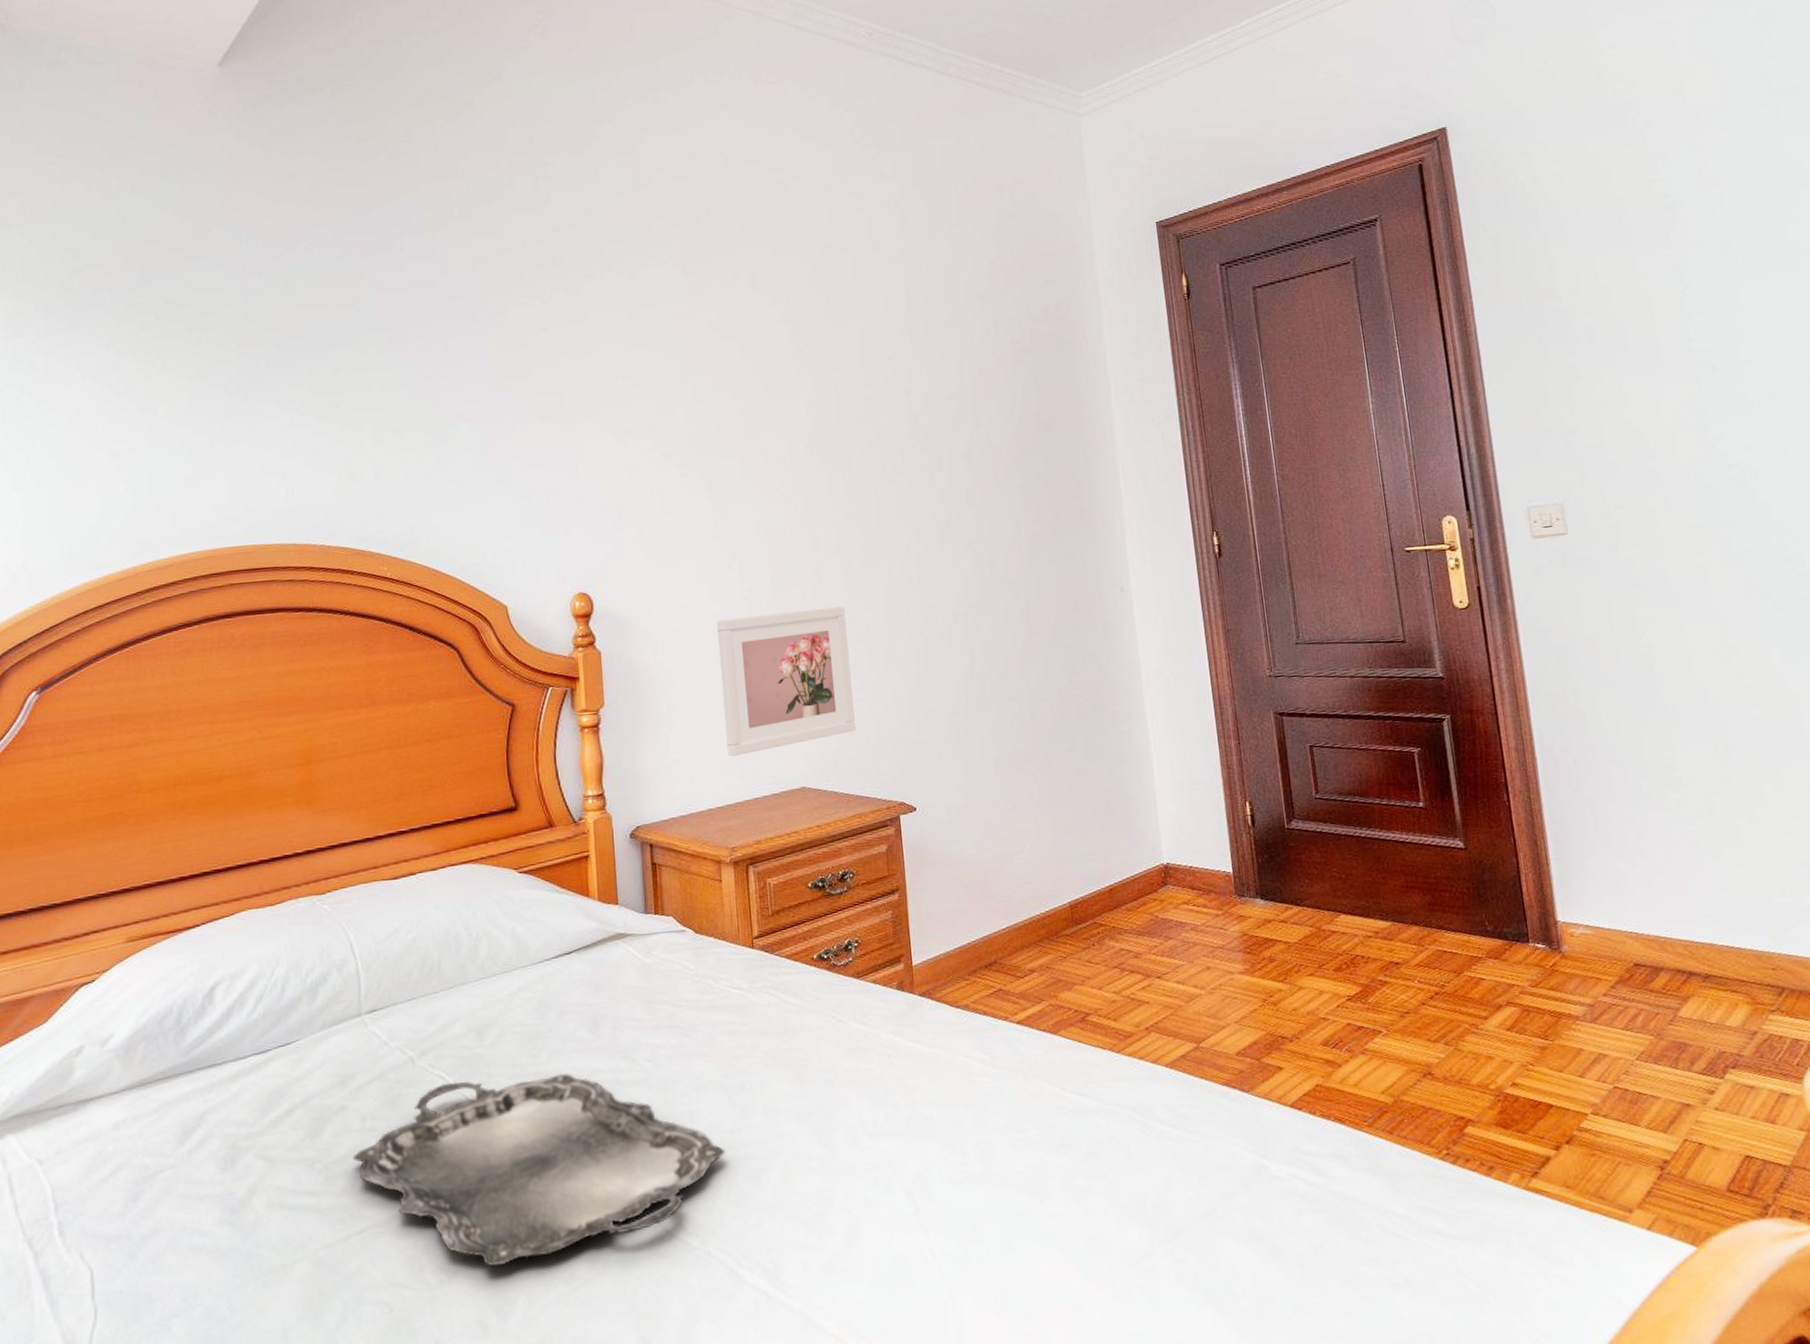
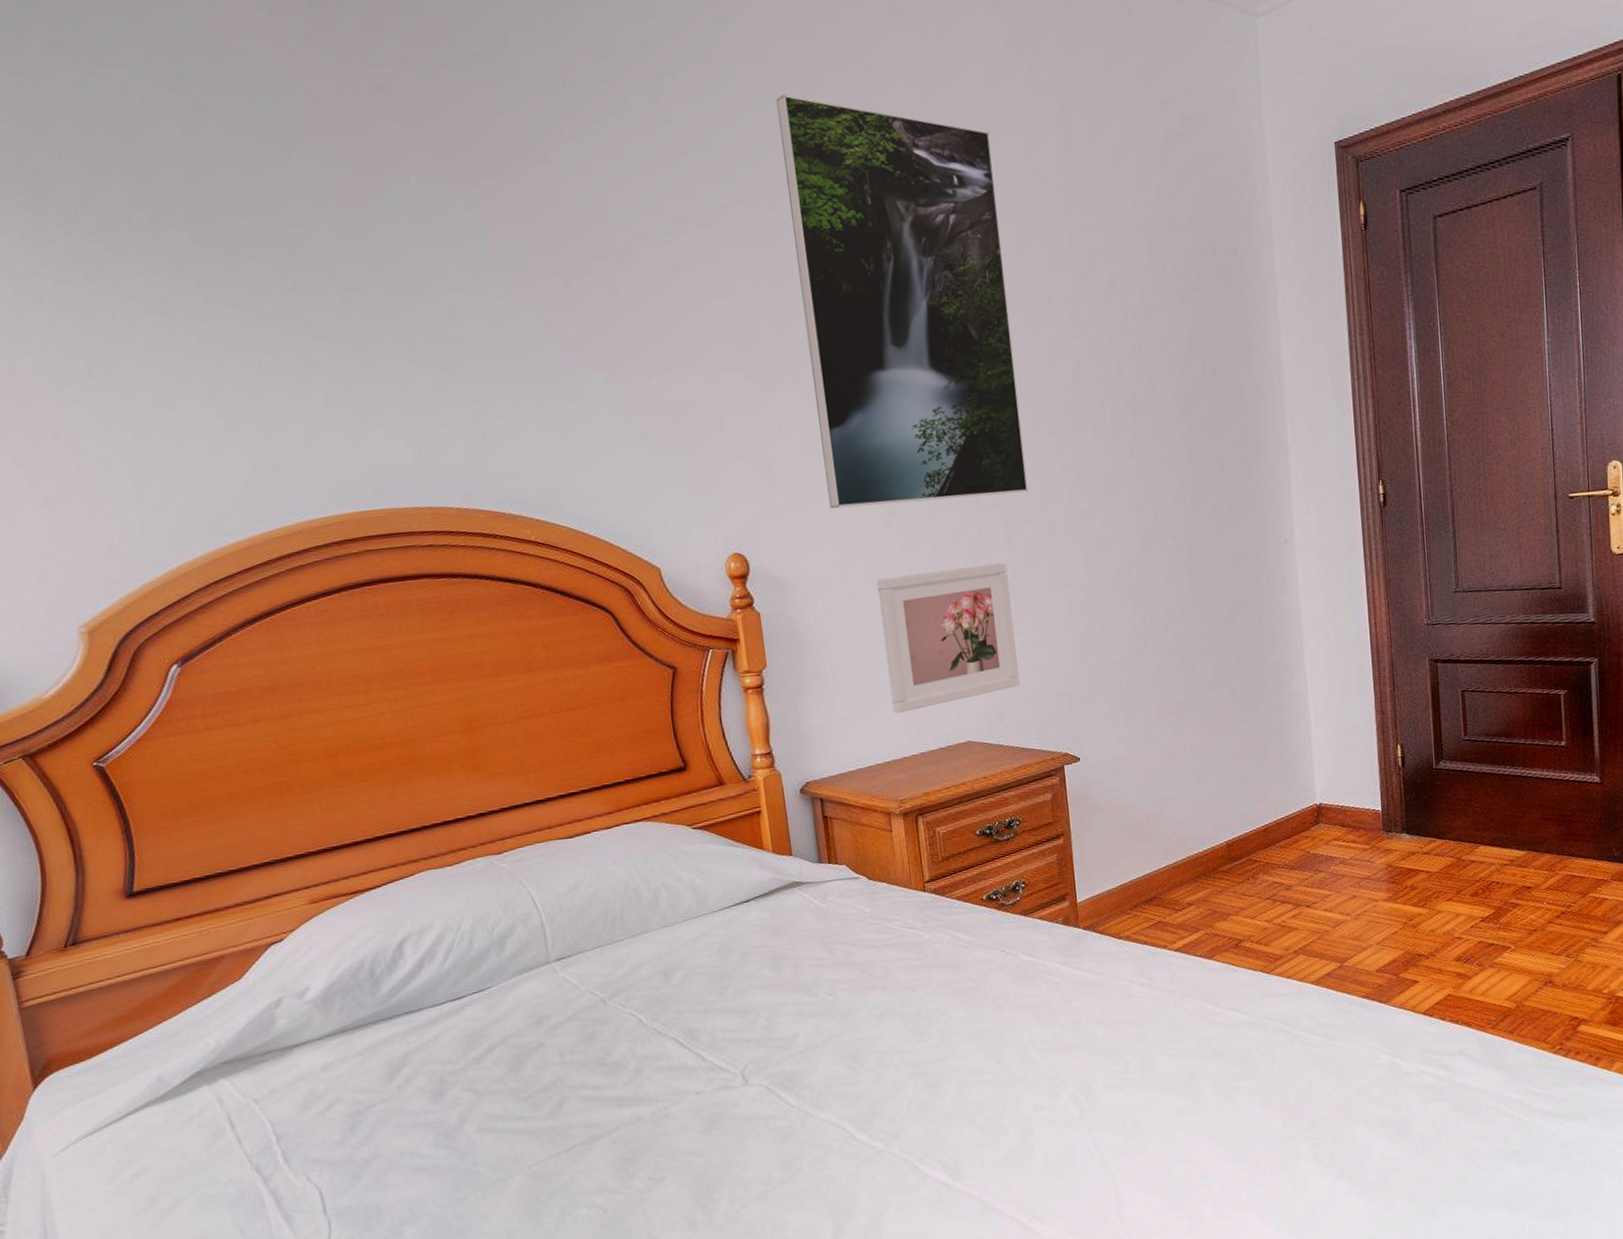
serving tray: present [352,1073,726,1266] -> none [555,1007,906,1173]
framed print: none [644,180,867,552] -> present [776,94,1029,509]

